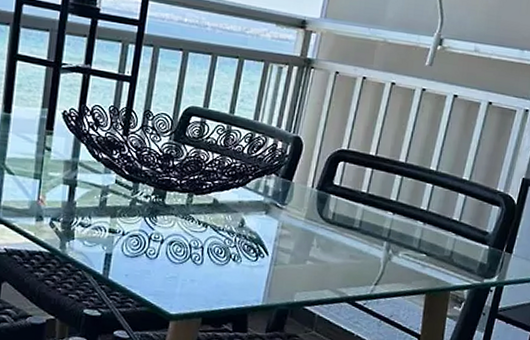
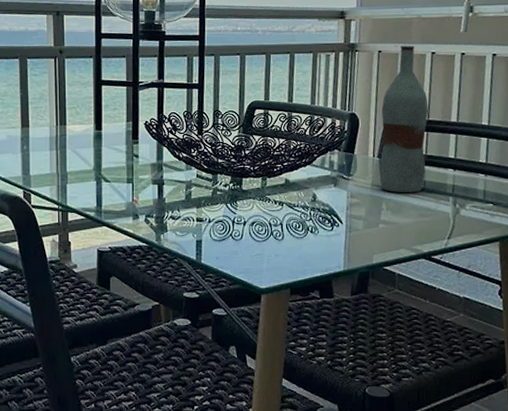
bottle: none [314,70,379,232] -> present [379,45,429,193]

